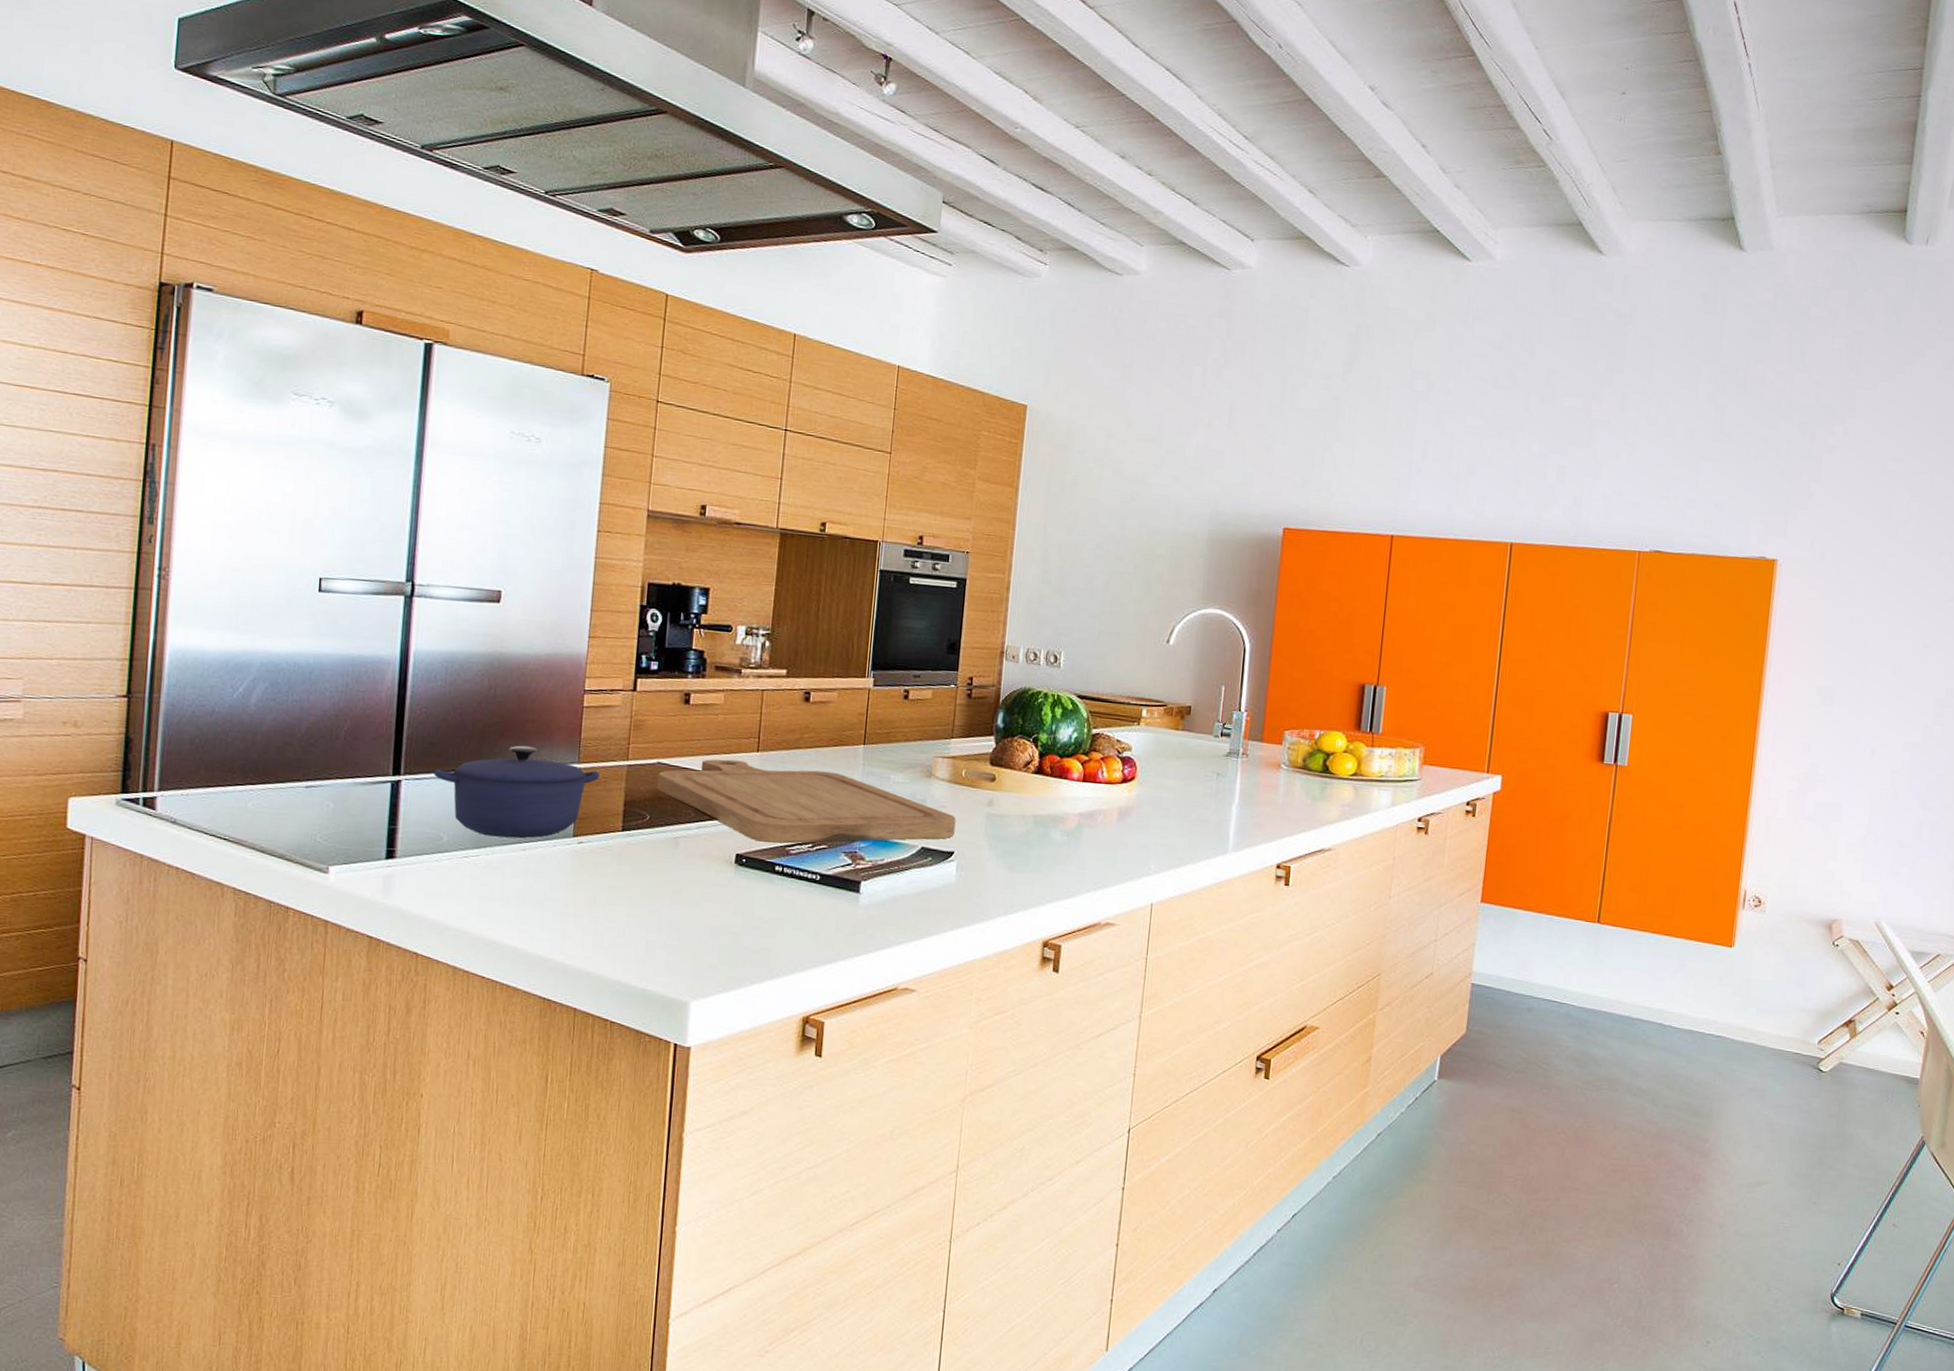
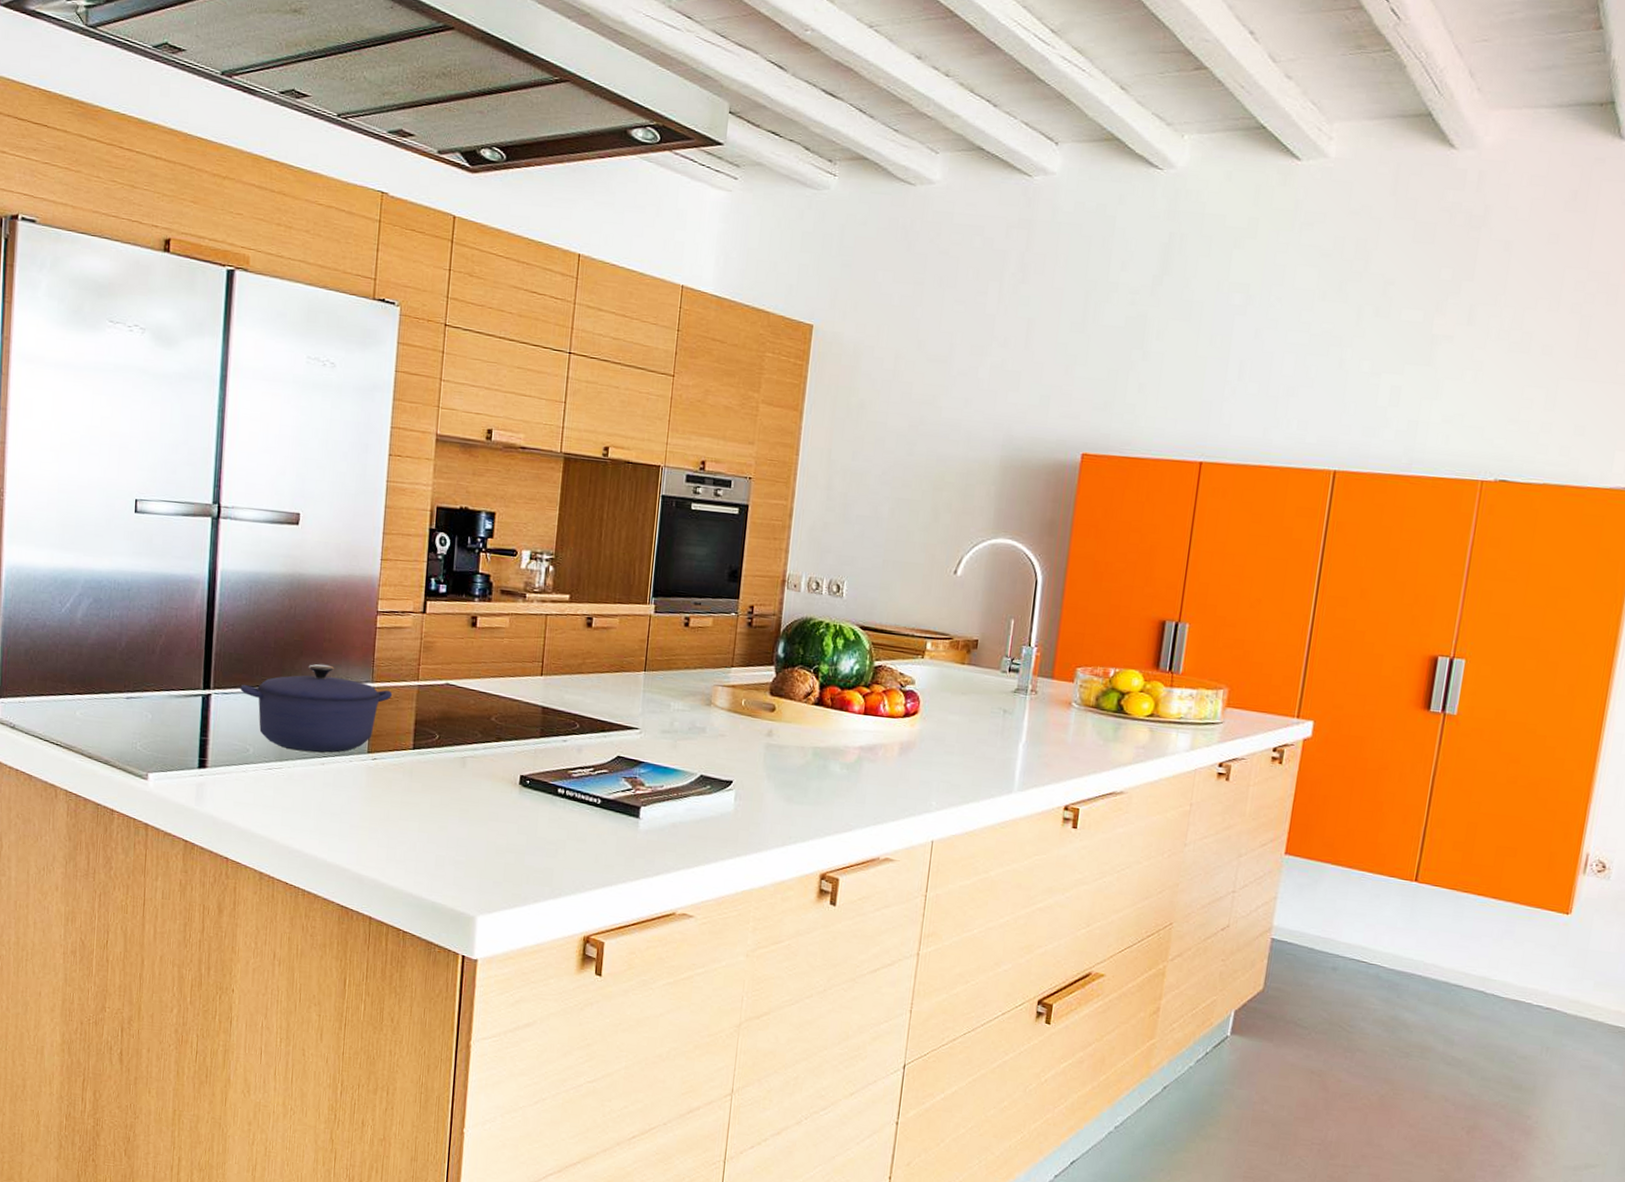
chopping board: present [657,759,956,844] -> none [445,682,735,768]

